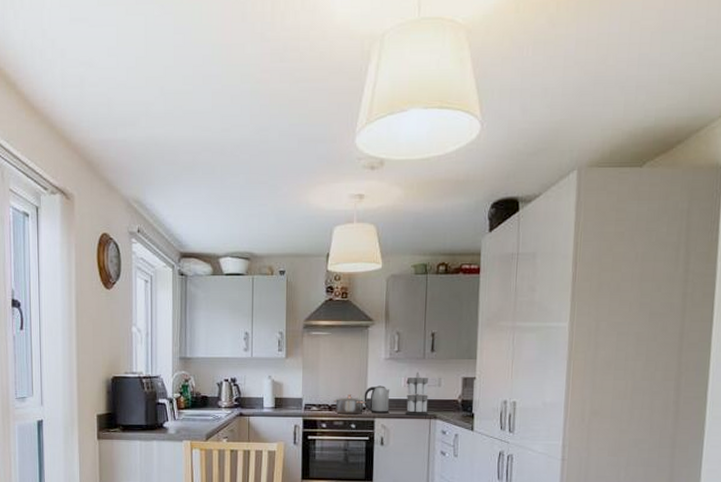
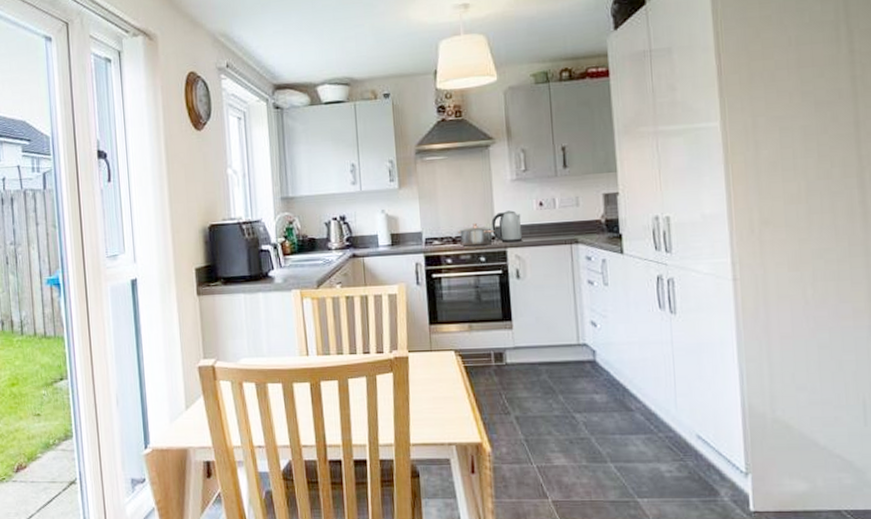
spice rack: present [405,372,429,415] -> none [540,192,569,242]

